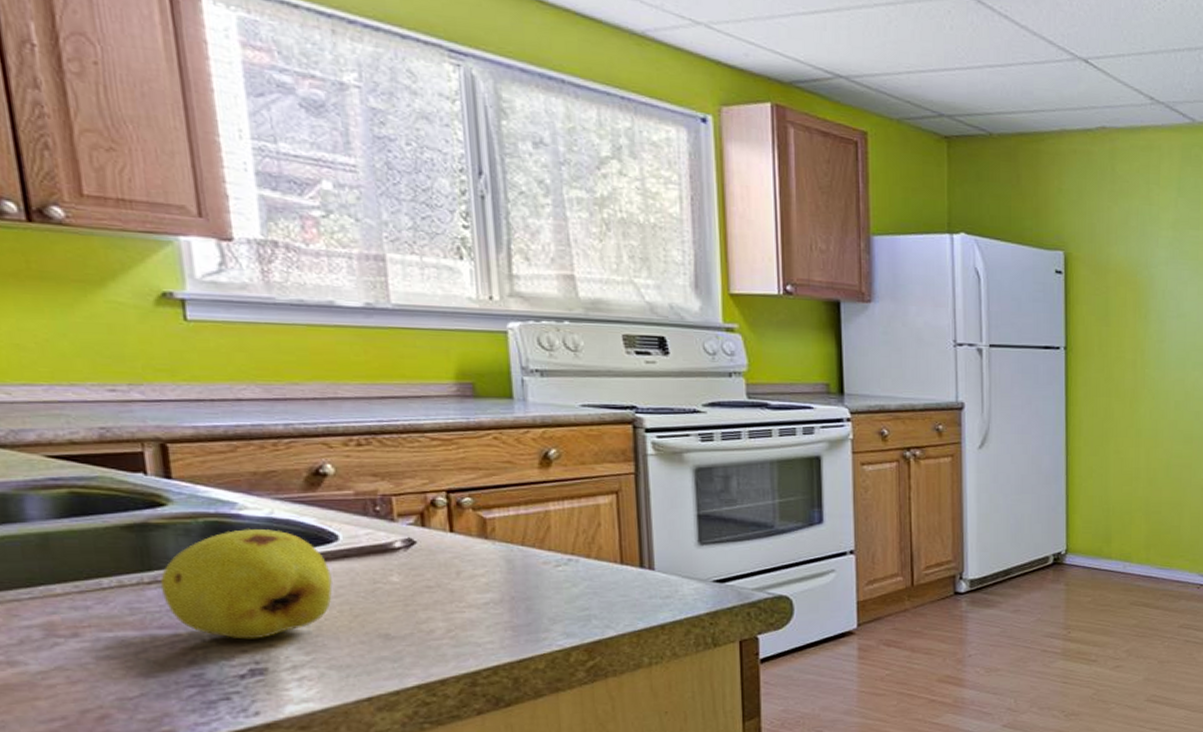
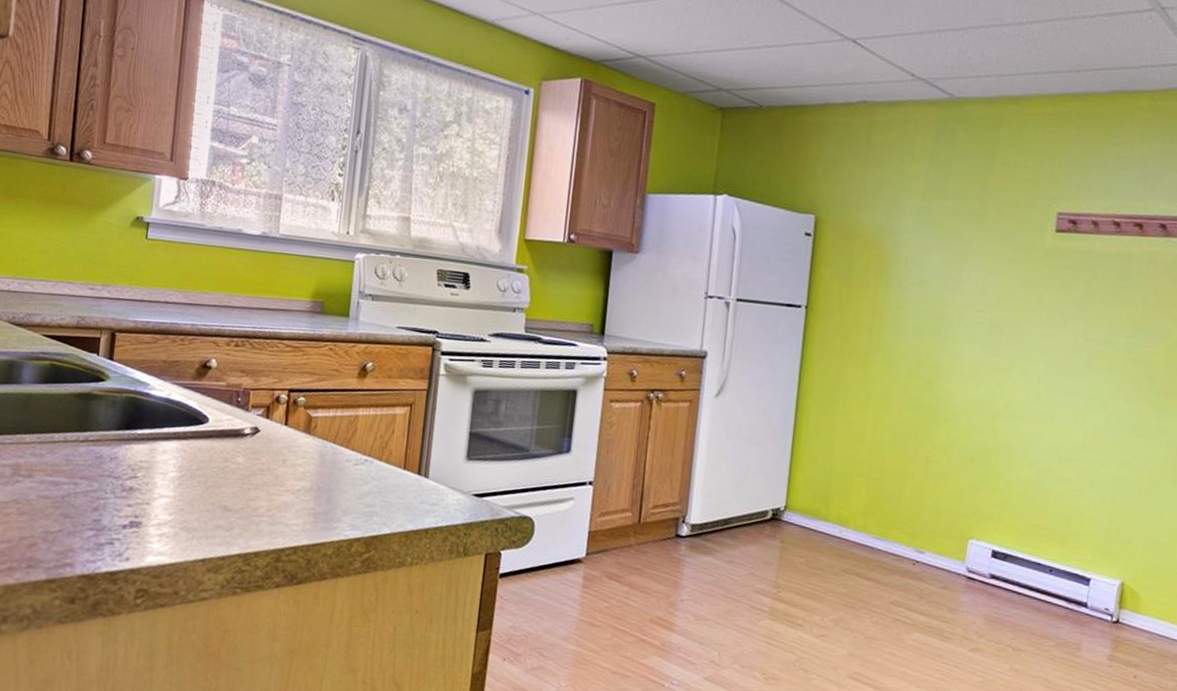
fruit: present [160,528,333,640] -> none [88,405,199,497]

